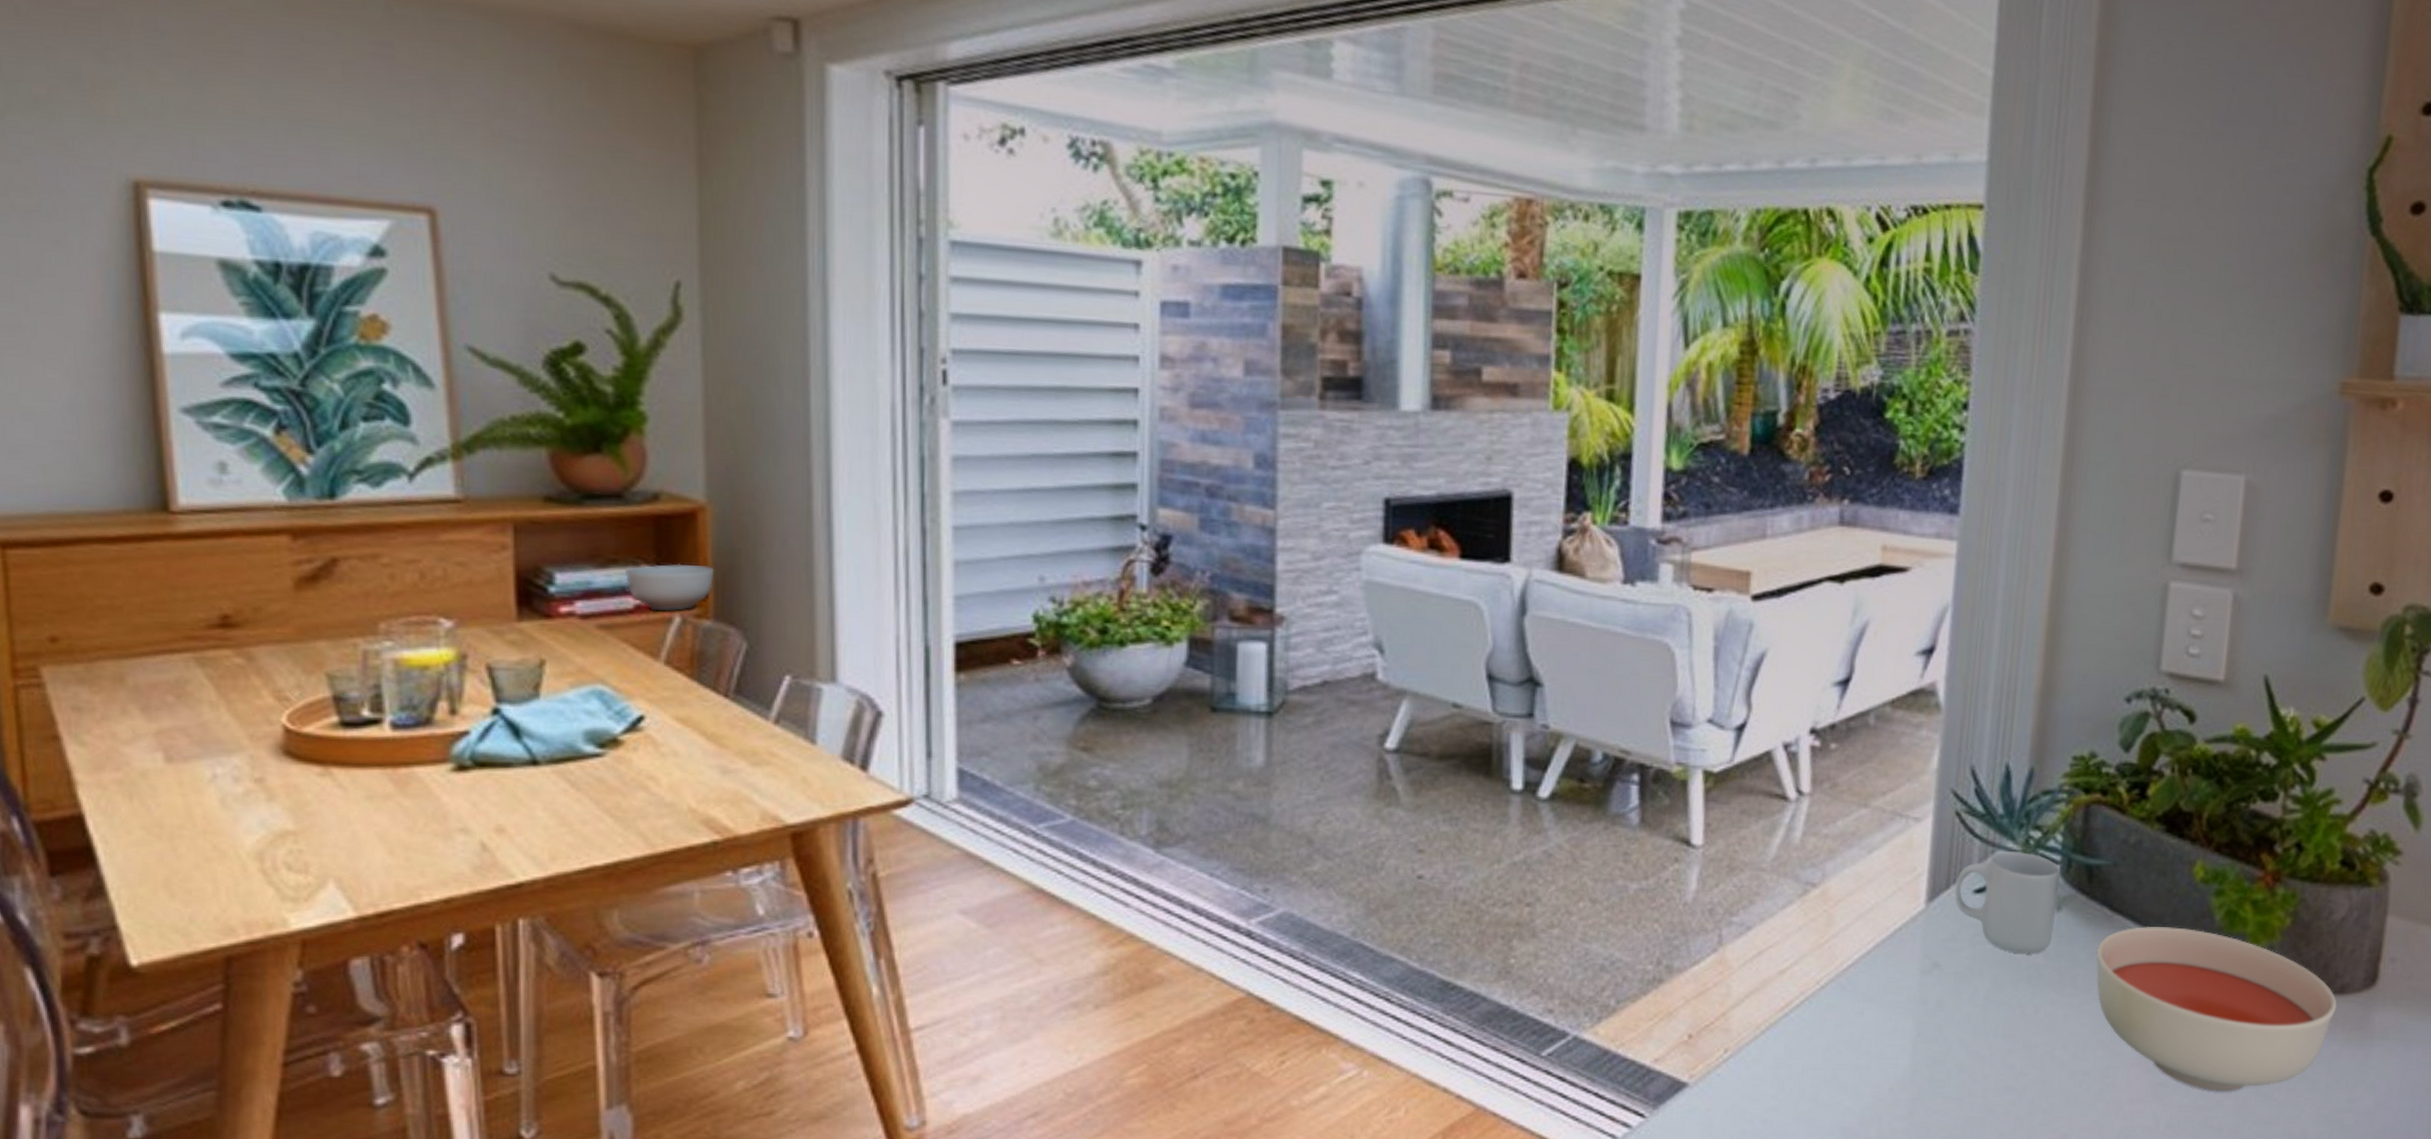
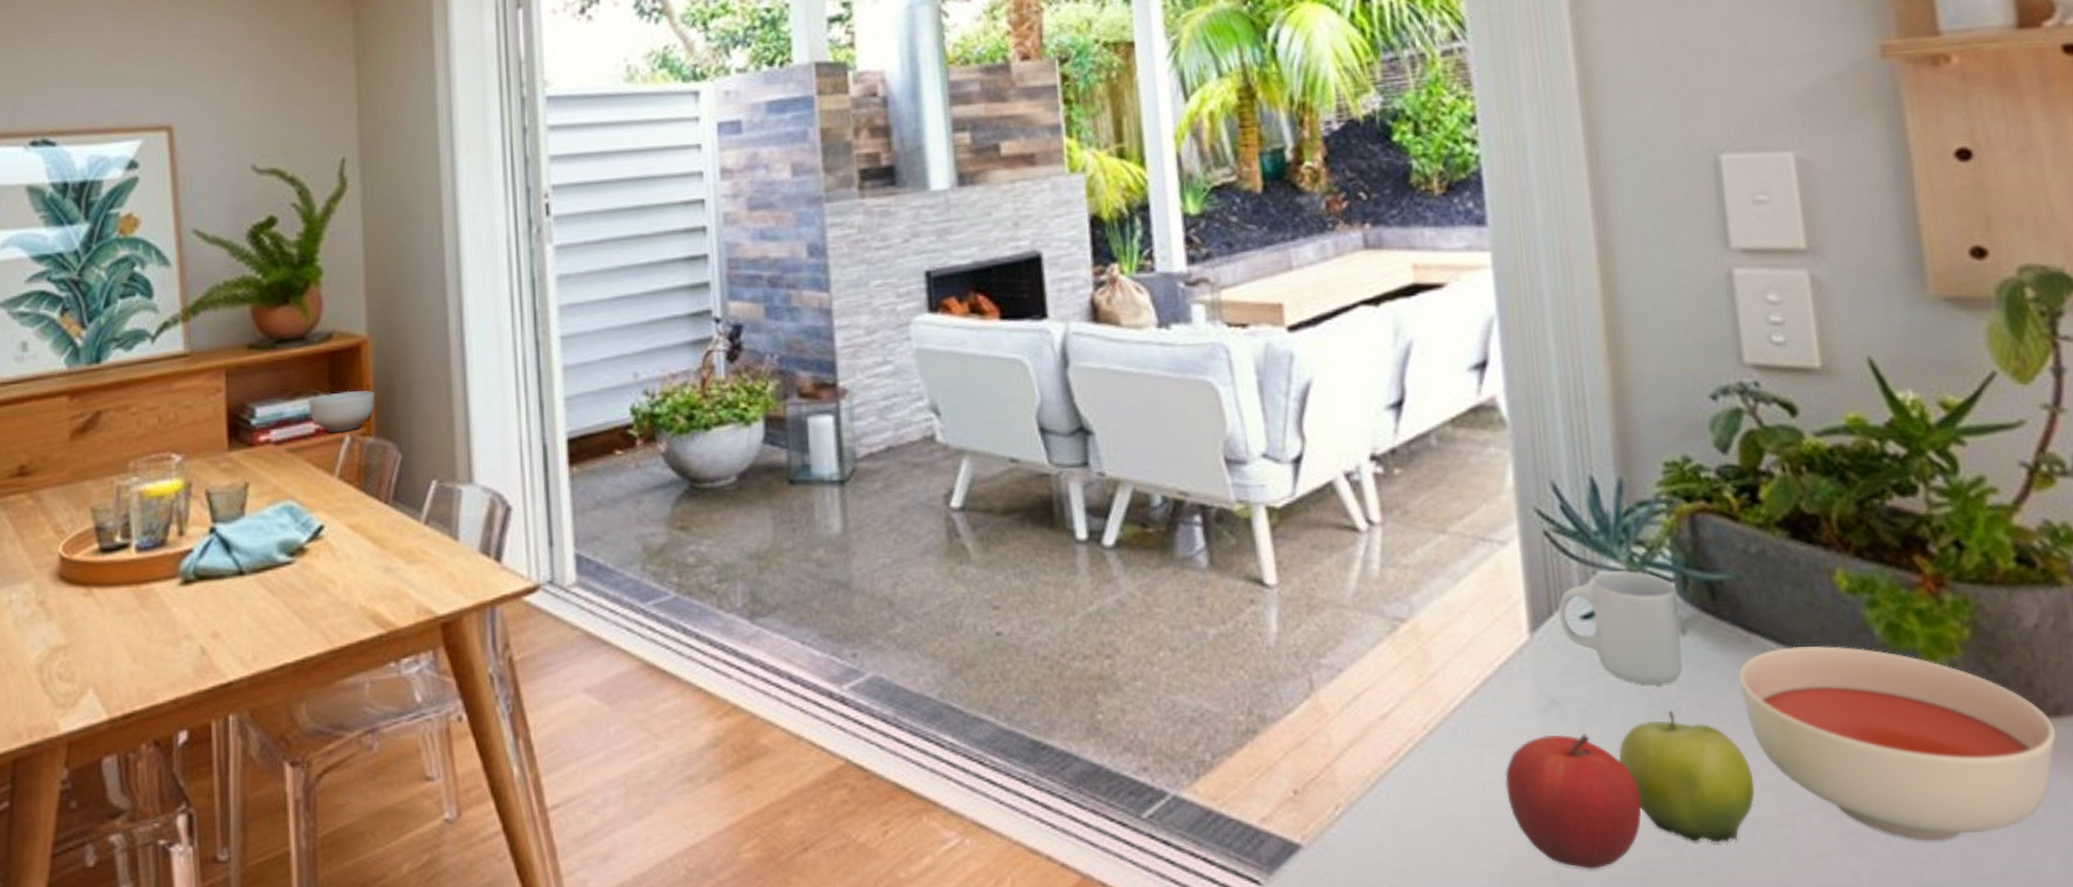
fruit: none [1879,993,1994,1110] -> present [1505,733,1642,869]
fruit: none [1981,976,2091,1090] -> present [1618,710,1754,843]

